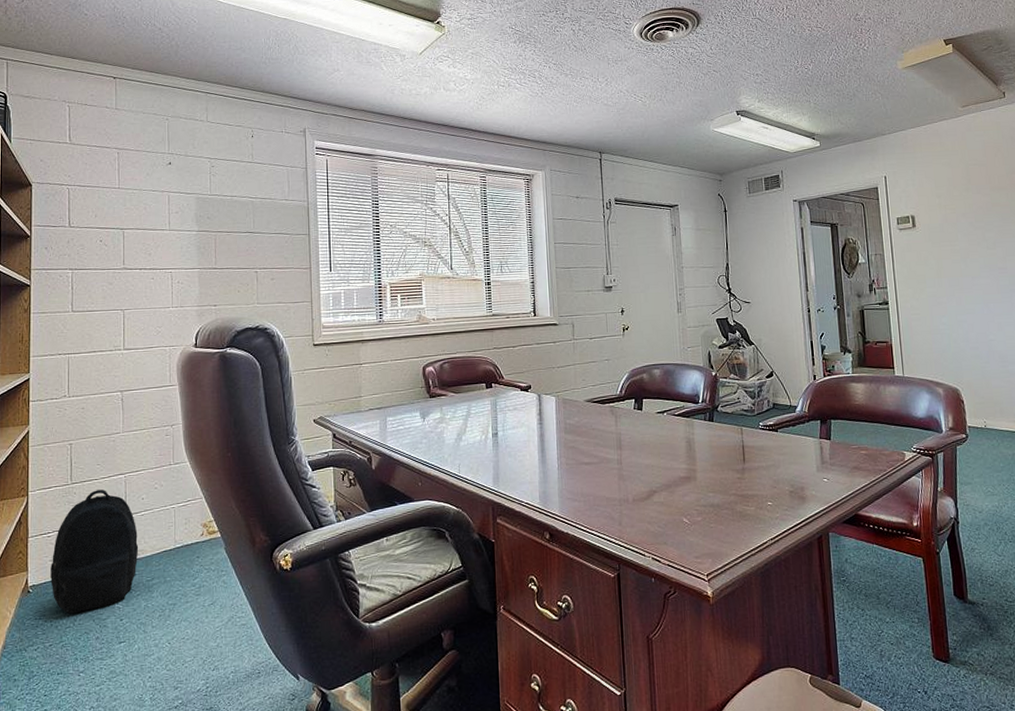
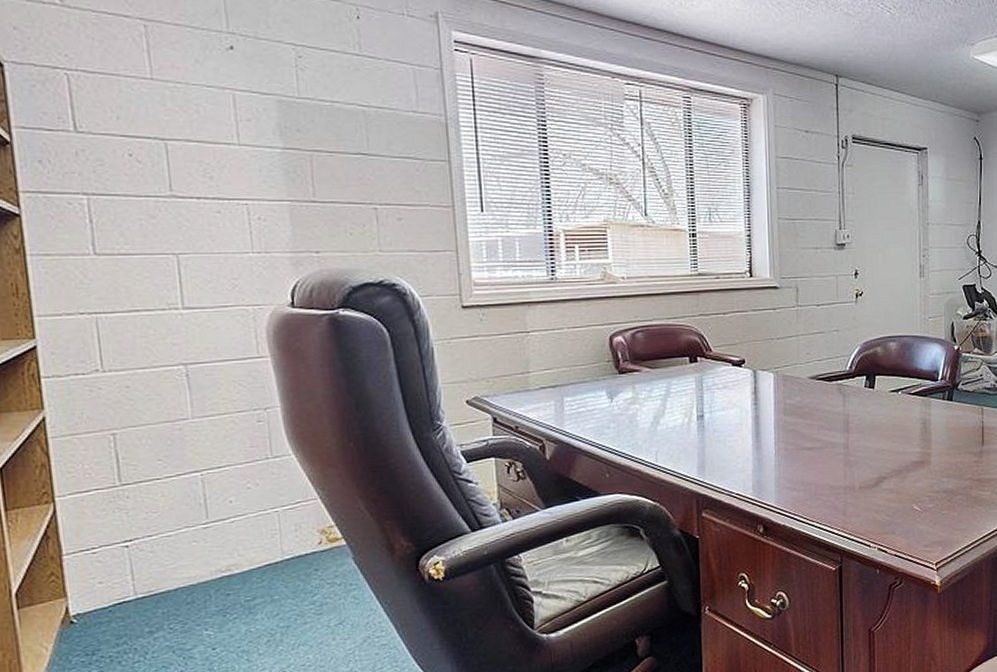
backpack: present [50,490,139,614] -> none [101,492,231,646]

